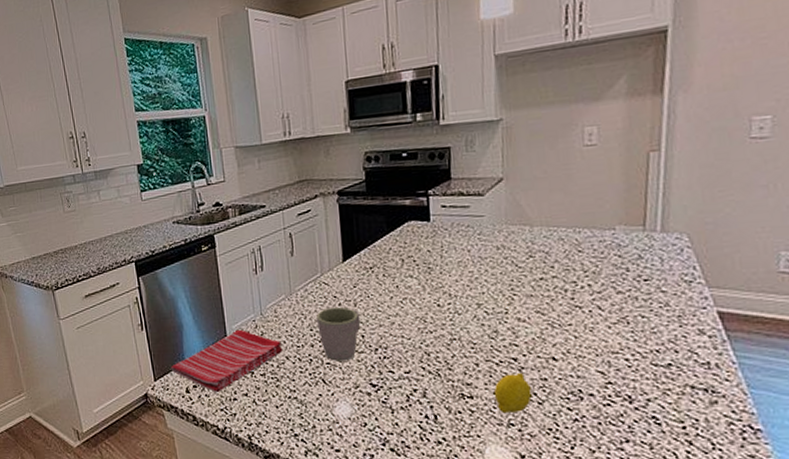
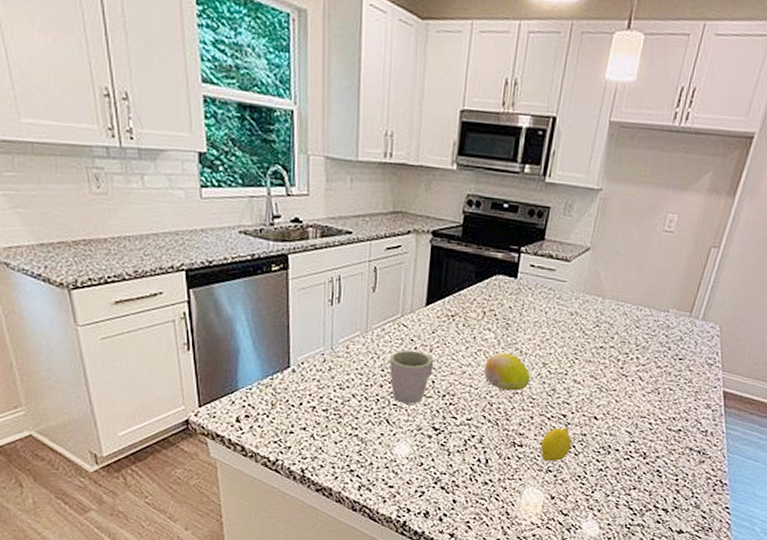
dish towel: present [170,329,282,393] -> none [220,361,349,425]
fruit: none [413,297,467,338] -> present [484,352,531,391]

